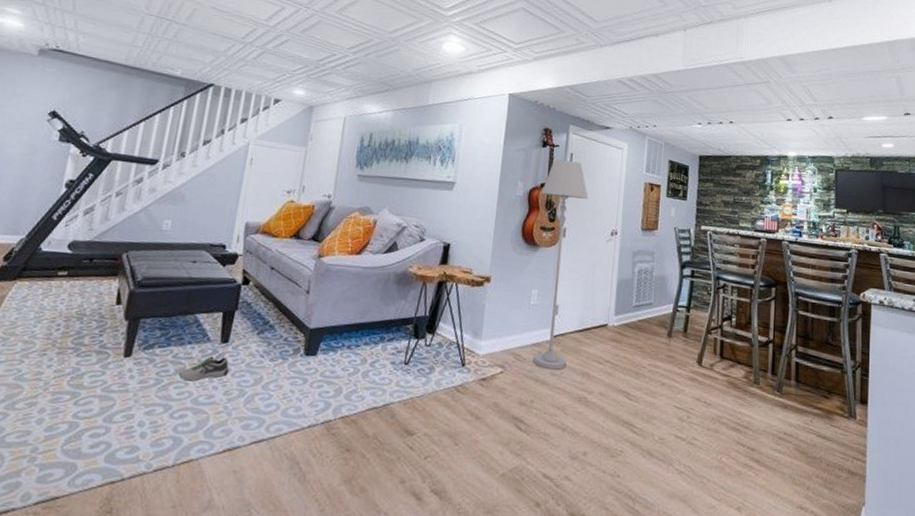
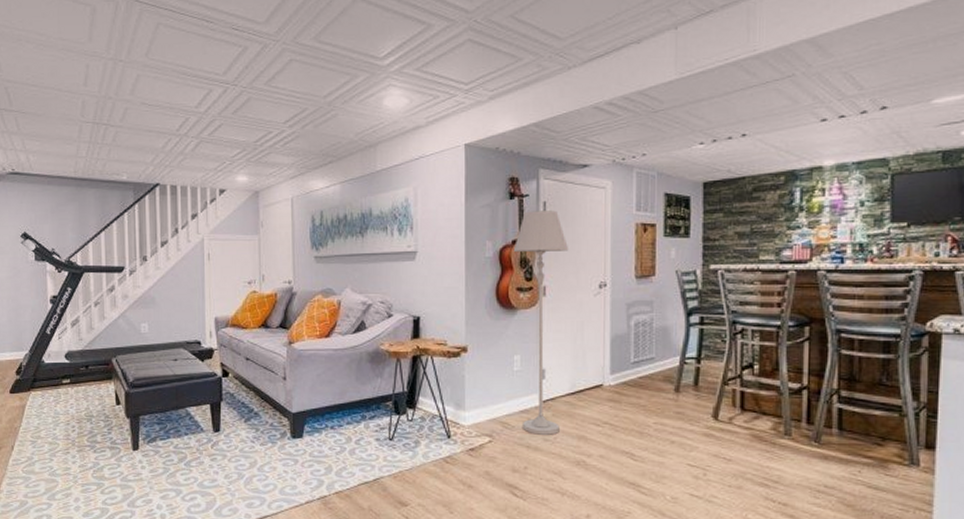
athletic shoe: present [179,356,230,382] -> none [182,444,225,468]

